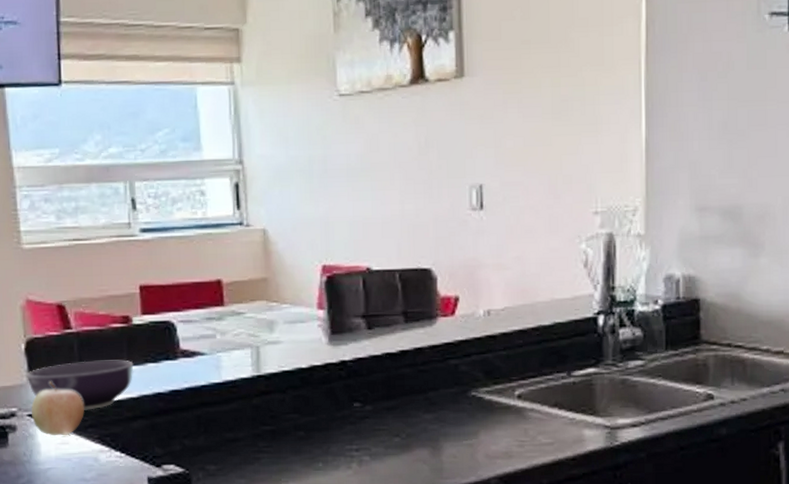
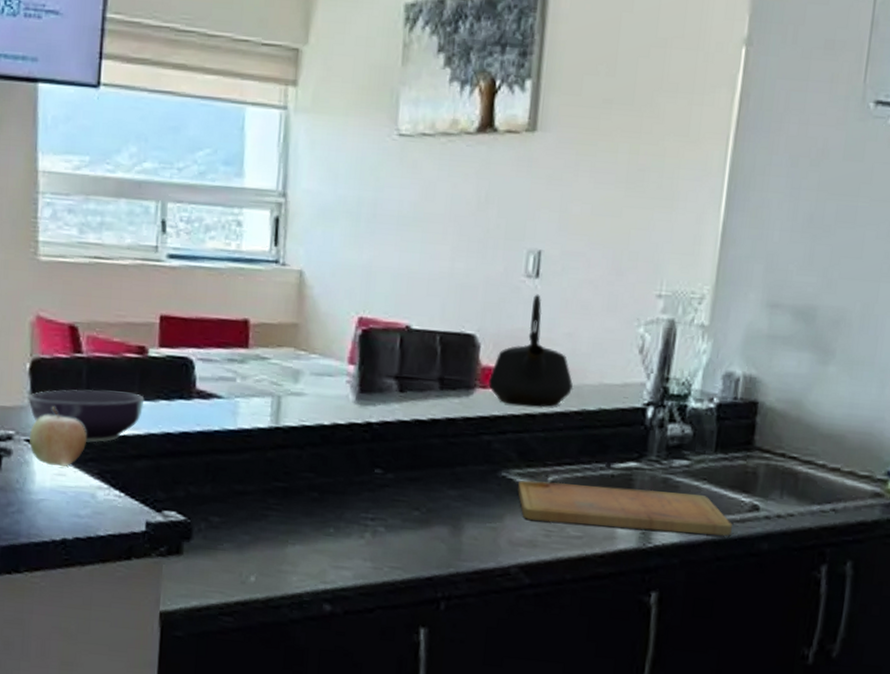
kettle: none [449,224,528,329] -> present [488,294,573,407]
cutting board: none [488,390,691,433] -> present [518,480,732,537]

